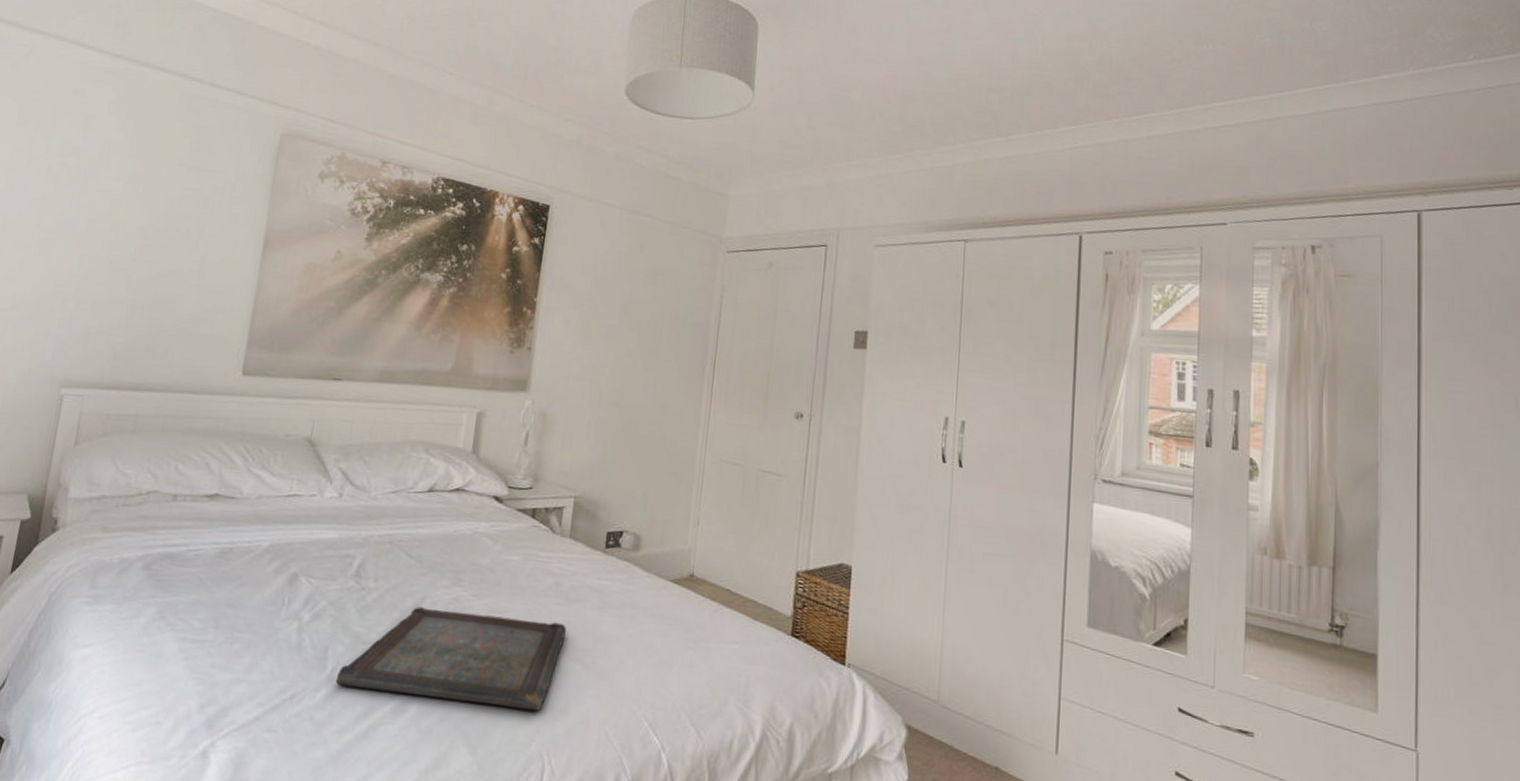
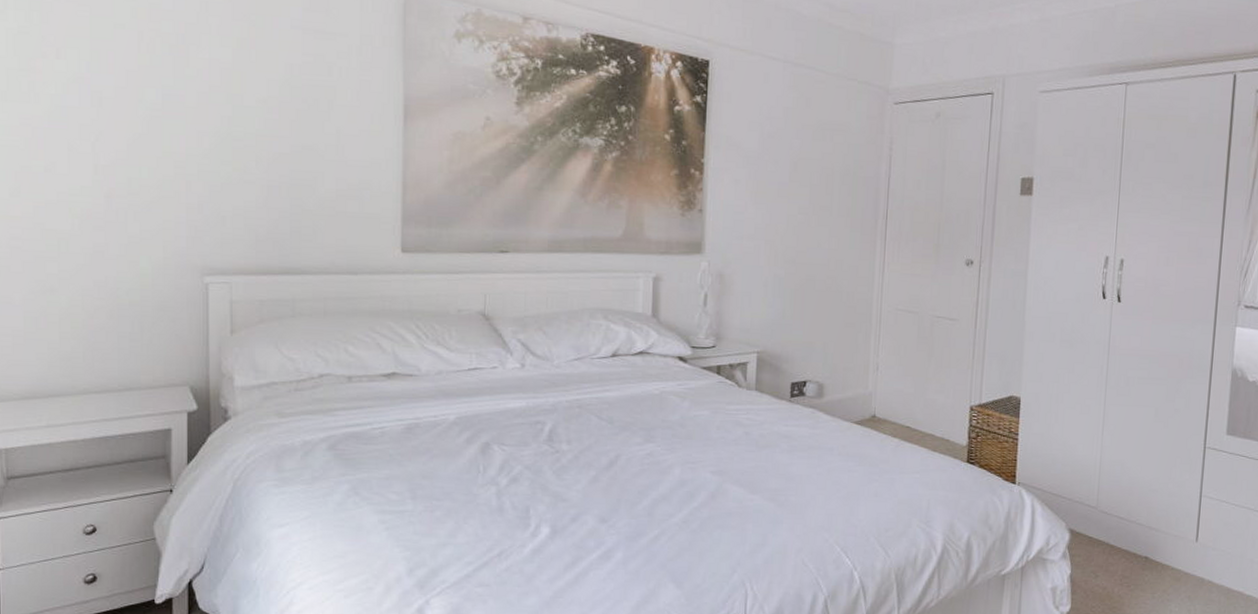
serving tray: present [335,606,566,711] -> none [540,464,758,547]

